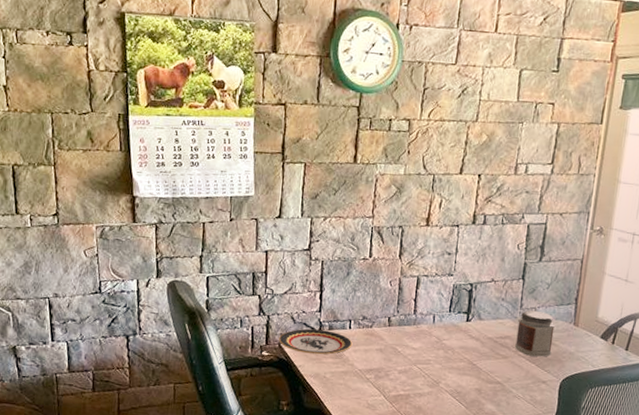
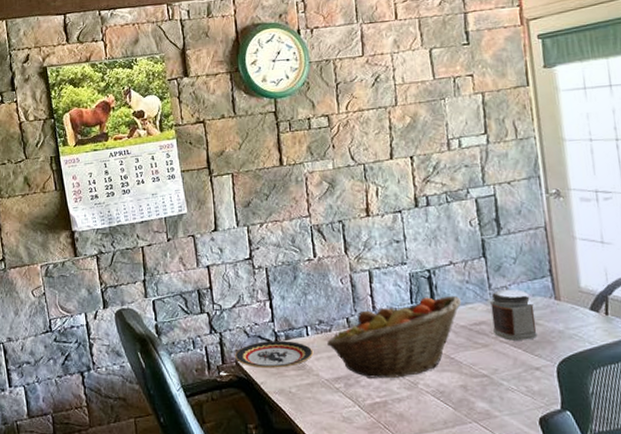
fruit basket: none [366,308,494,376] -> present [327,296,462,378]

